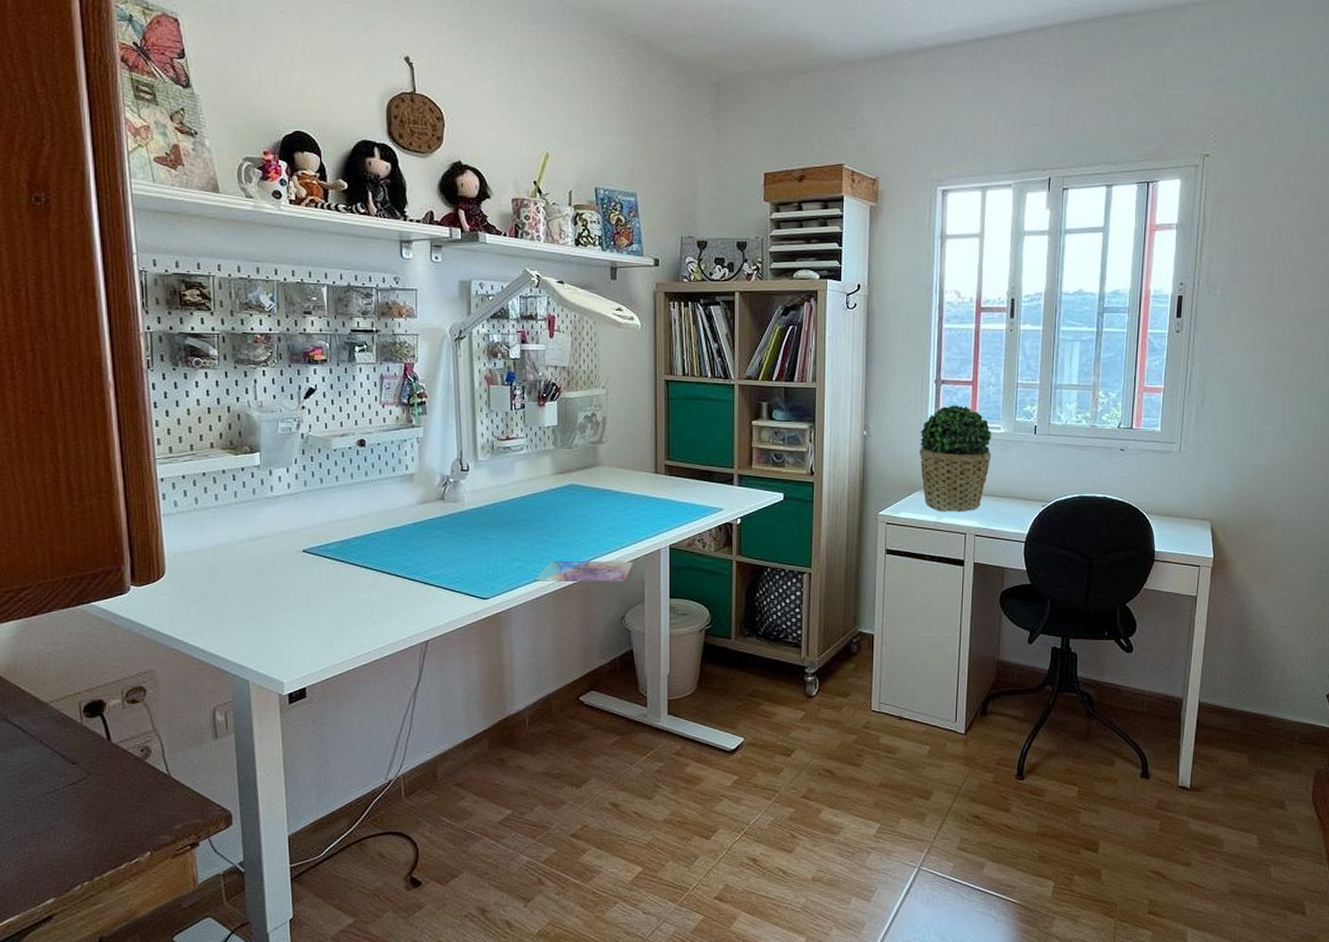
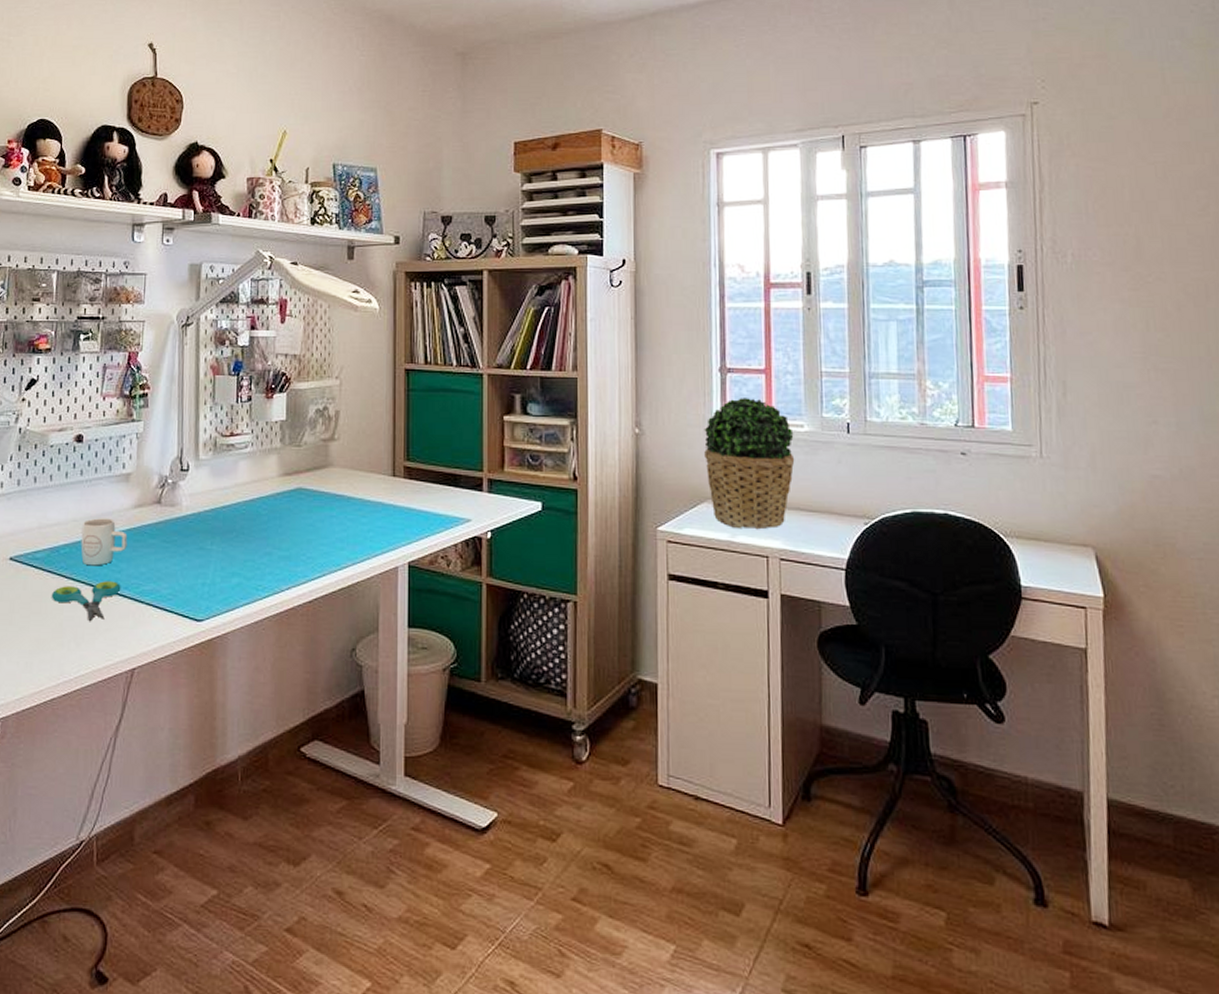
scissors: none [345,568,412,603] -> present [51,581,121,622]
mug: none [370,514,415,555] -> present [80,518,128,566]
fabric swatch: present [535,560,633,582] -> none [255,576,366,606]

